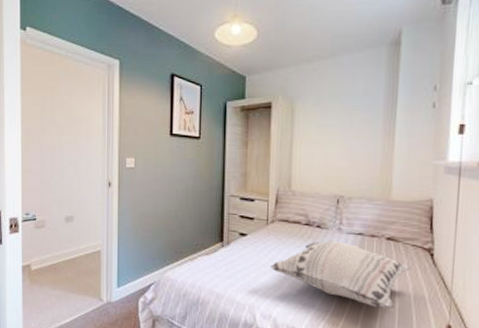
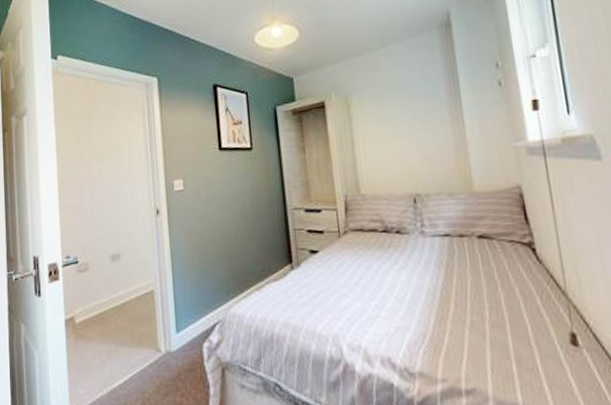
decorative pillow: present [270,240,411,309] -> none [350,246,514,321]

